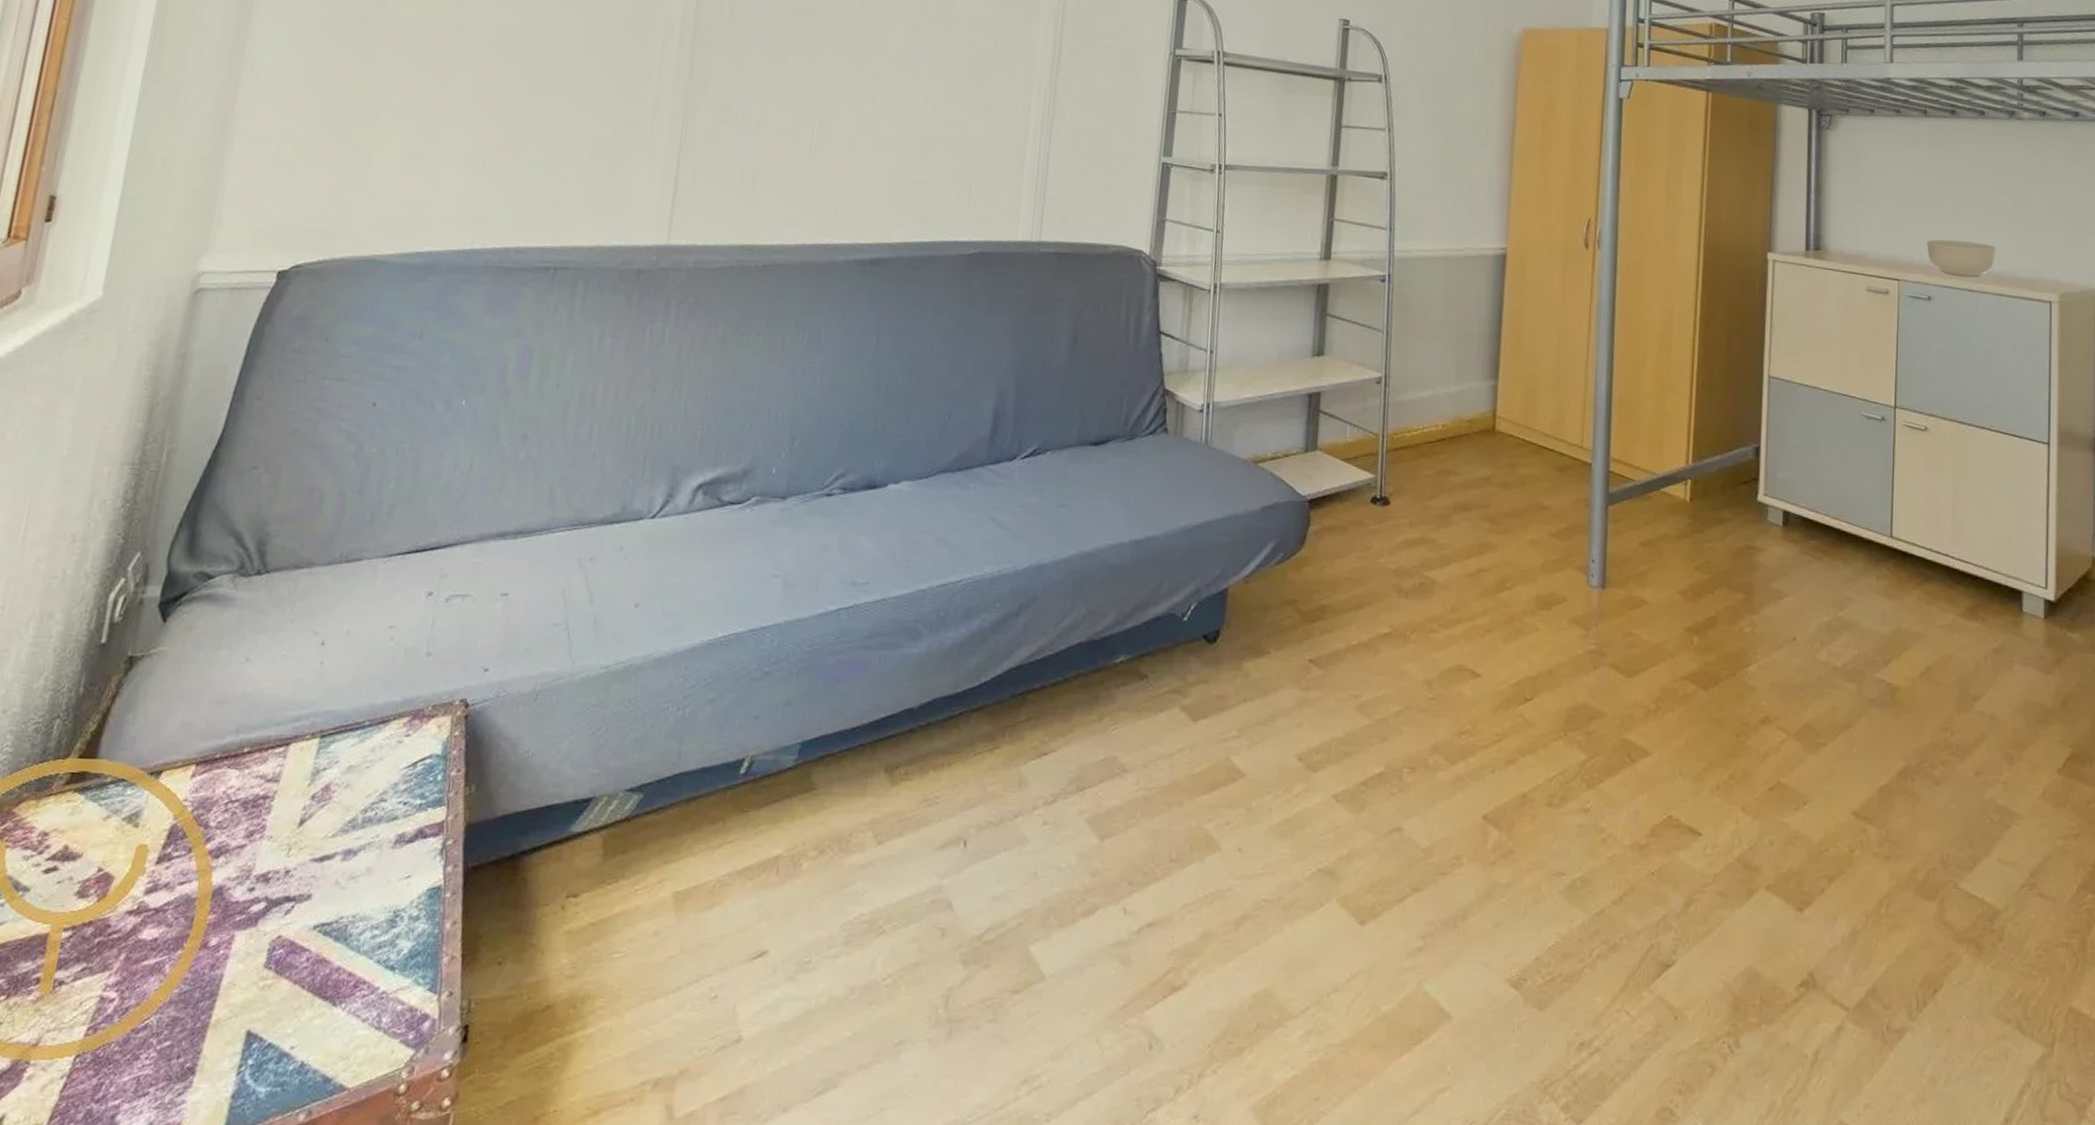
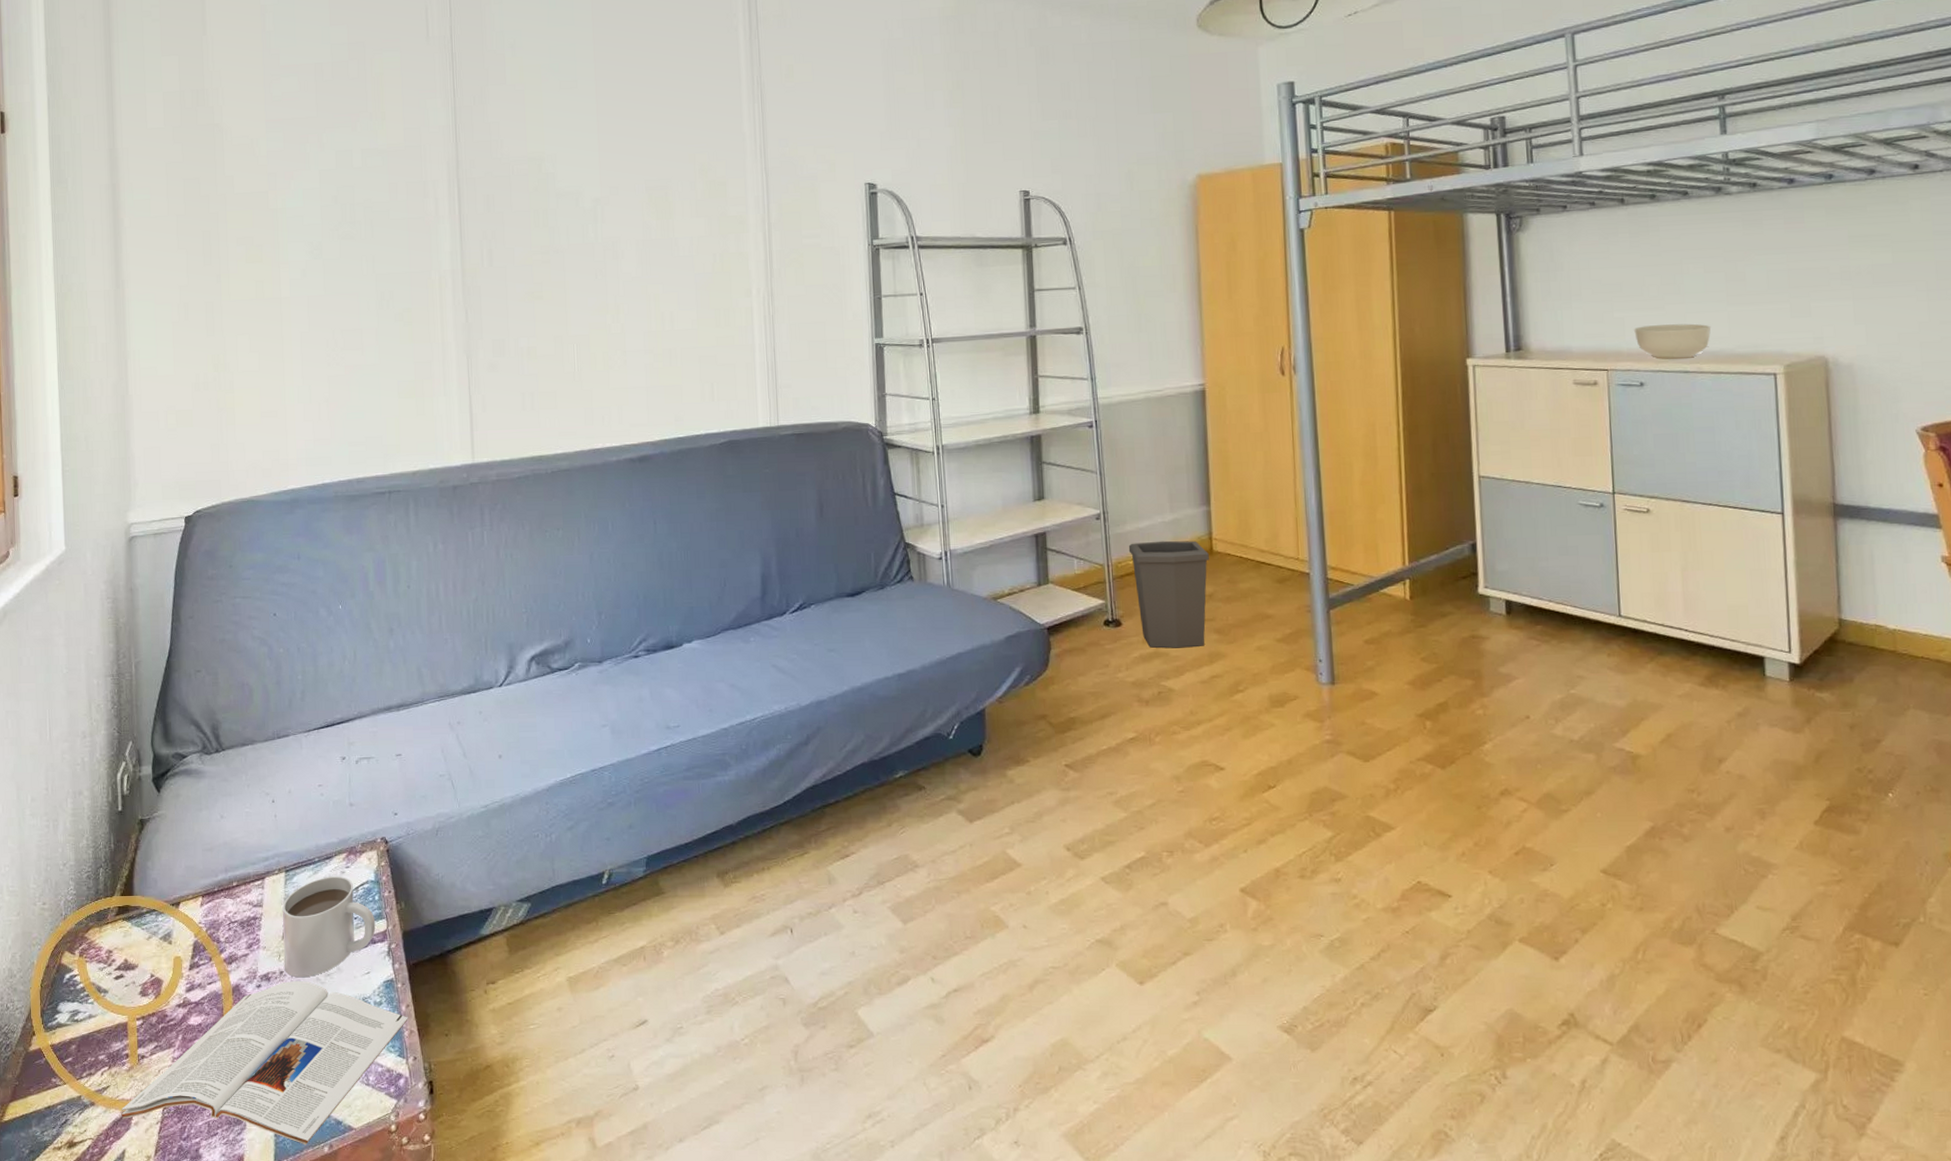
magazine: none [10,883,452,1112] -> present [121,980,408,1145]
mug: none [292,747,432,880] -> present [282,876,376,978]
trash bin: none [1407,413,1491,536] -> present [1128,540,1209,649]

